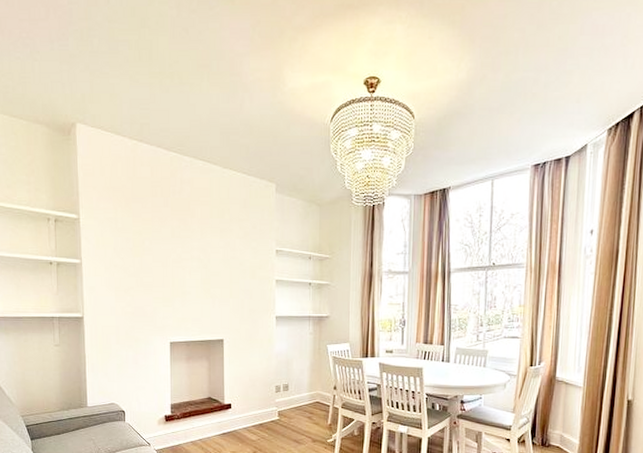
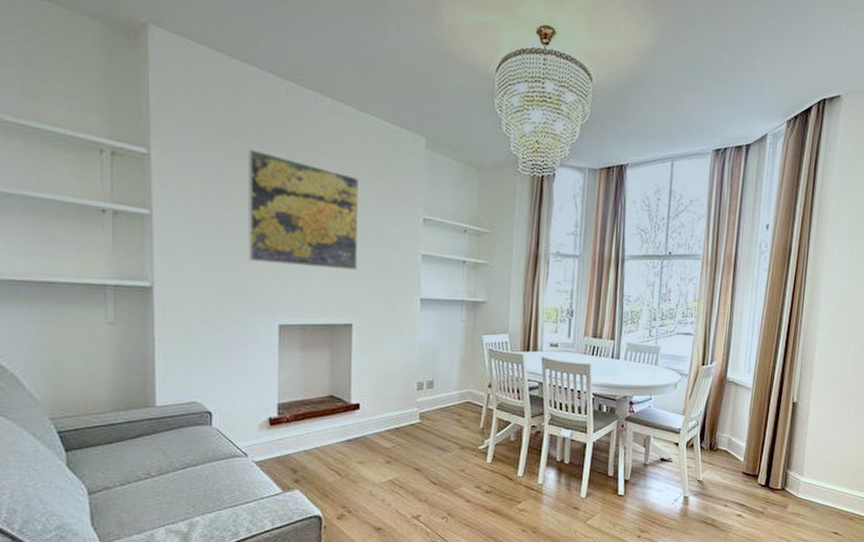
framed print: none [145,207,226,296] -> present [248,149,360,271]

